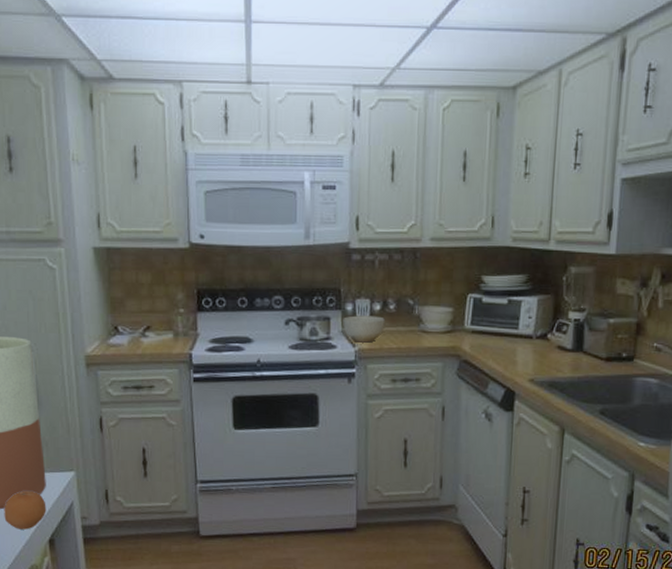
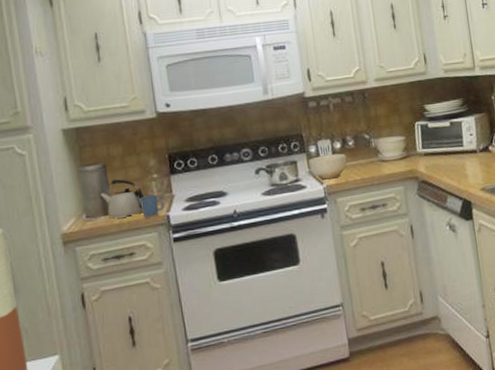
canister: none [105,286,136,345] -> present [77,161,112,219]
kettle: none [125,308,169,350] -> present [99,179,145,219]
mug: none [164,329,189,353] -> present [140,194,165,219]

